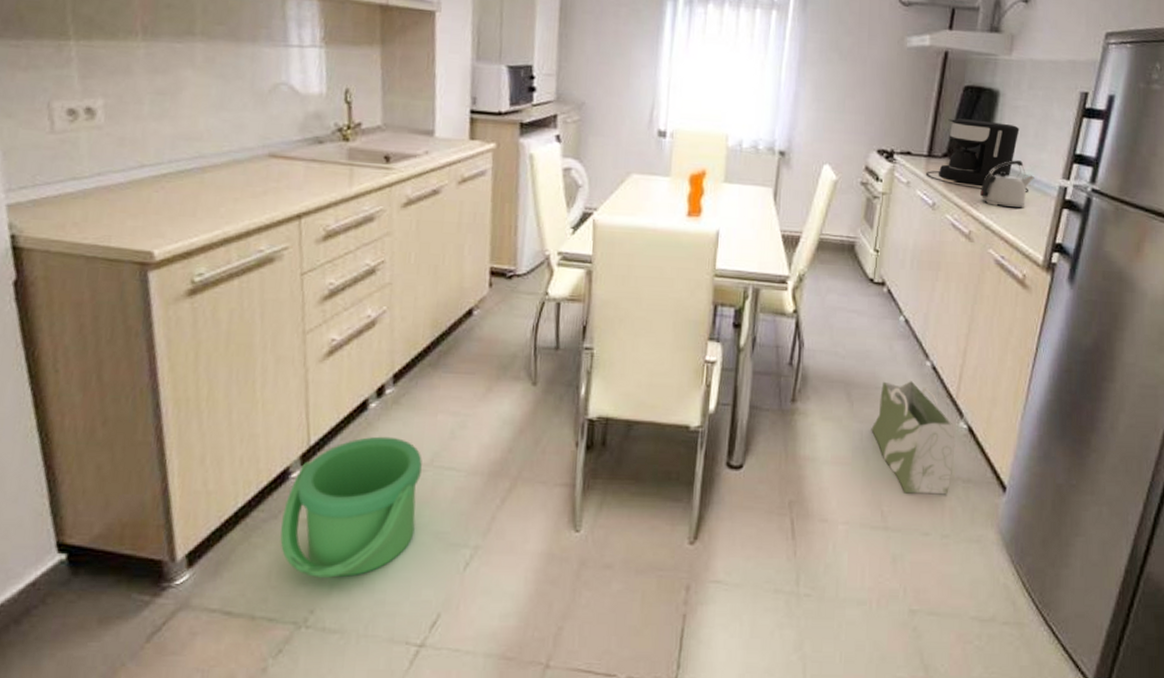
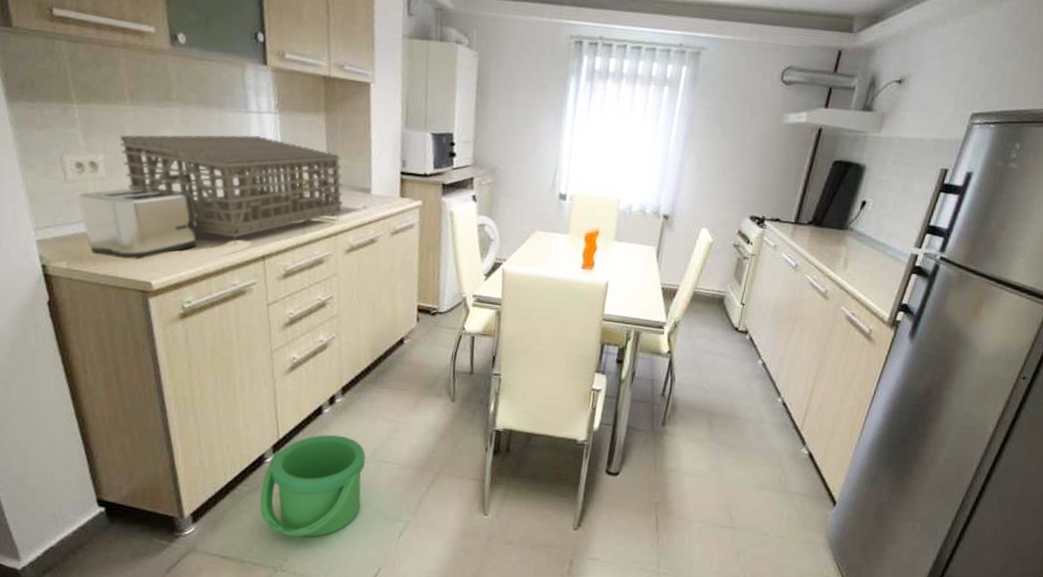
toaster: none [65,136,219,224] -> present [77,187,199,260]
dish rack: none [125,72,401,202] -> present [119,134,344,245]
grocery bag: present [871,381,955,495] -> none [726,412,797,505]
coffee maker: present [926,118,1029,194] -> none [792,190,883,259]
kettle: present [979,160,1035,209] -> none [838,229,889,272]

